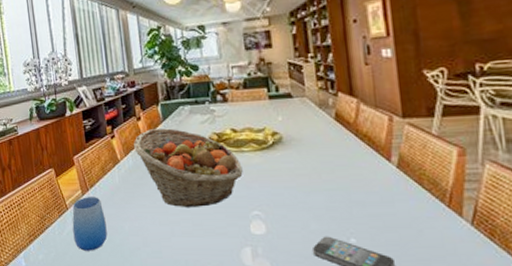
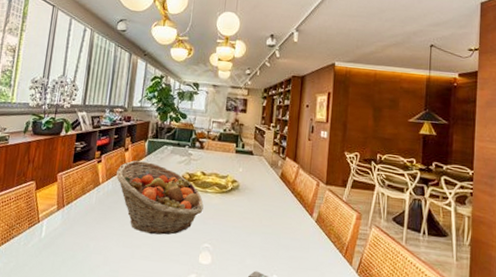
cup: present [72,197,108,251] -> none [37,212,74,265]

